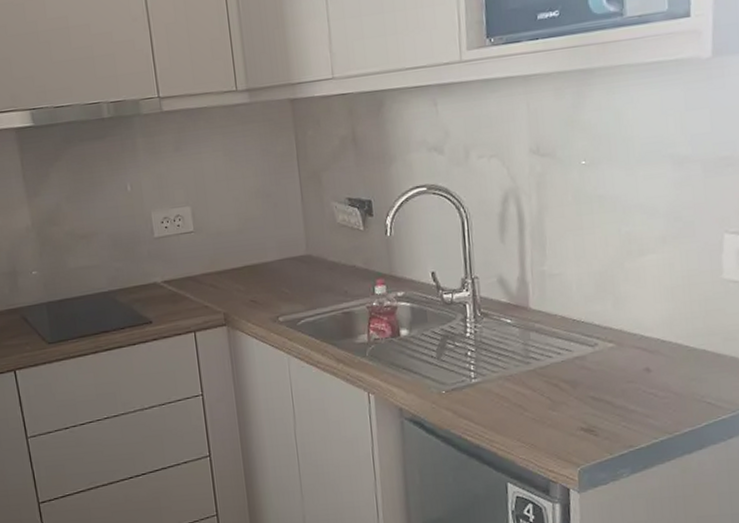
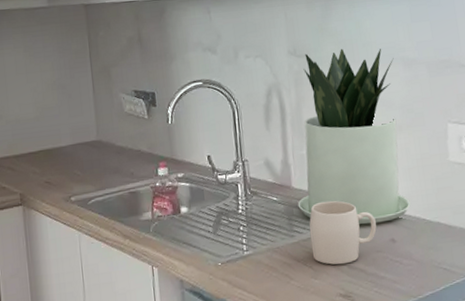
planter: none [535,144,671,352] -> present [297,48,411,225]
mug: none [548,323,629,396] -> present [309,200,377,265]

